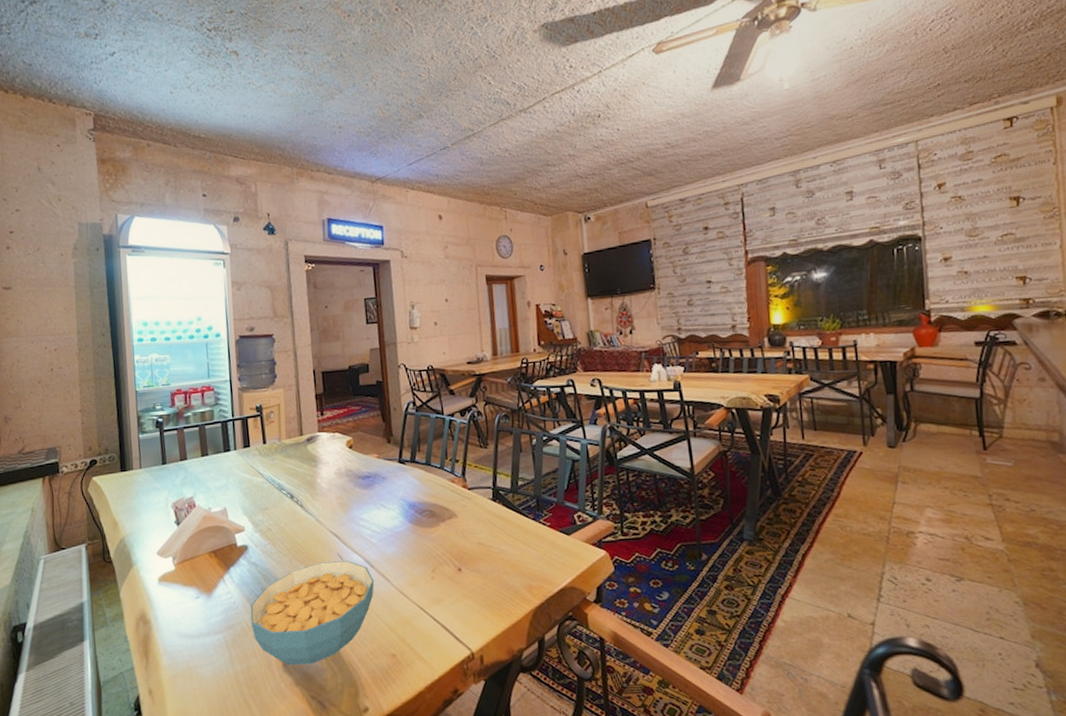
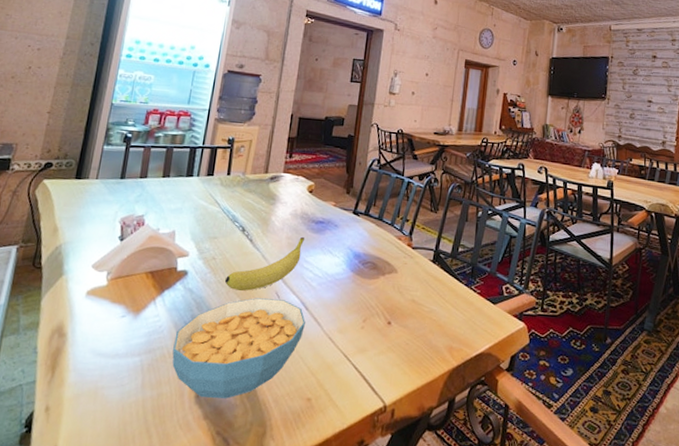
fruit: none [285,494,356,558] -> present [224,236,305,292]

